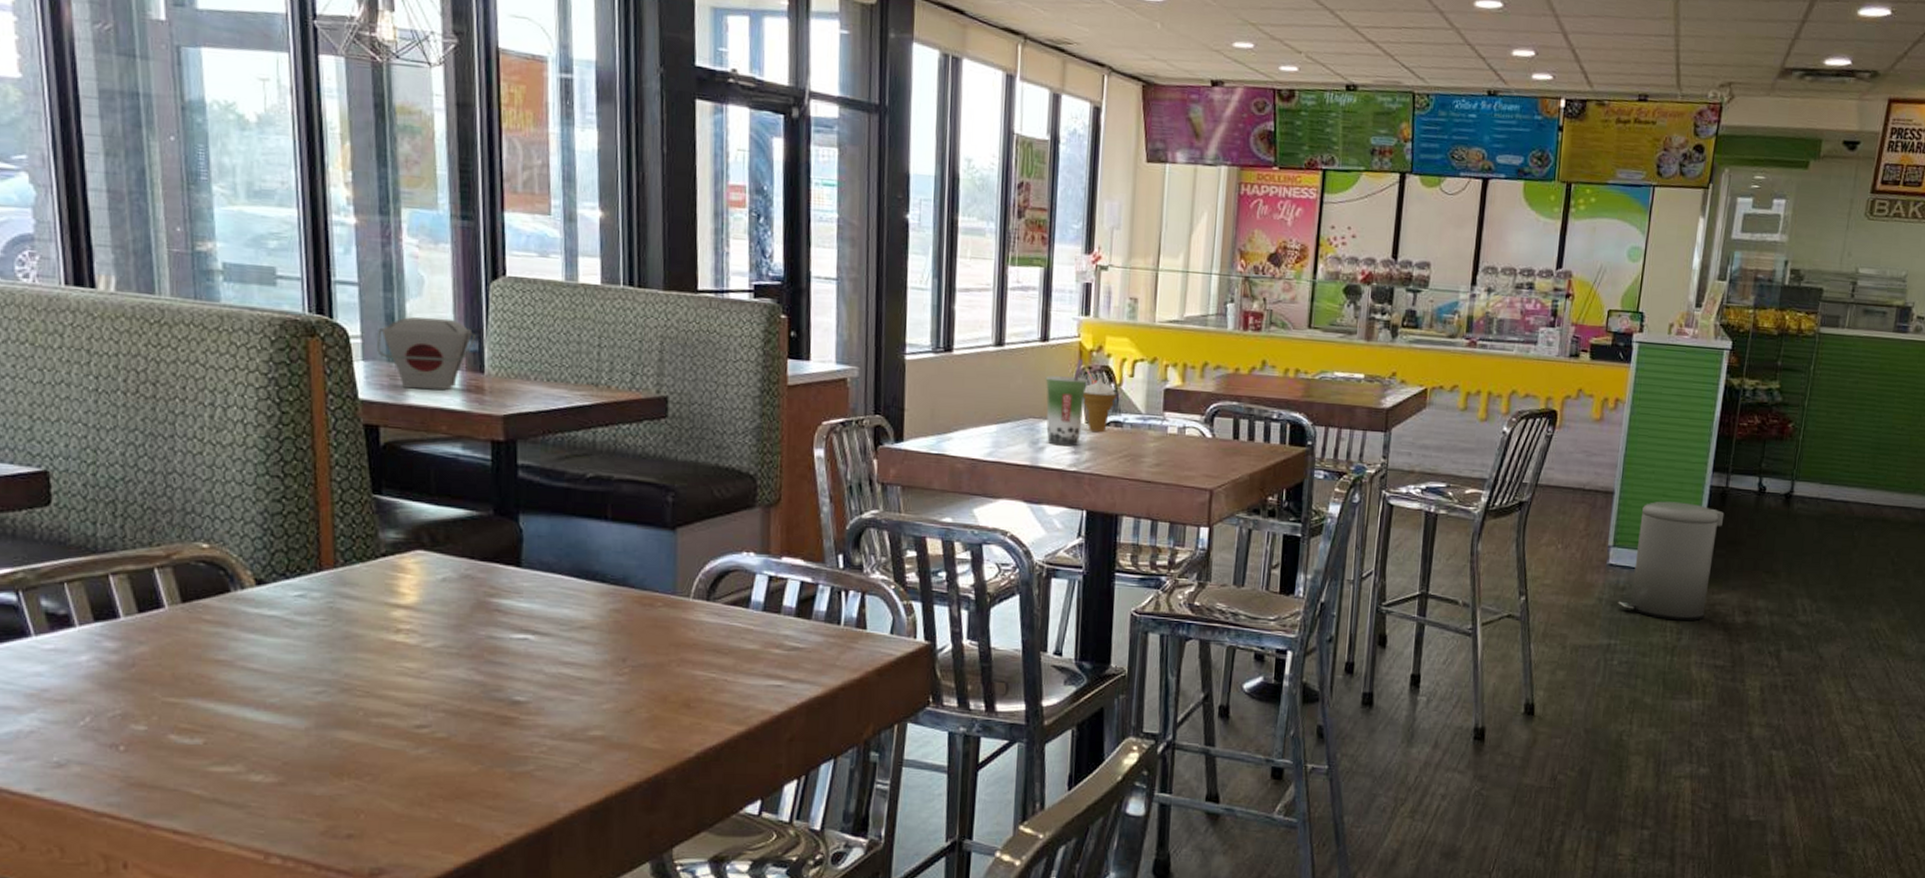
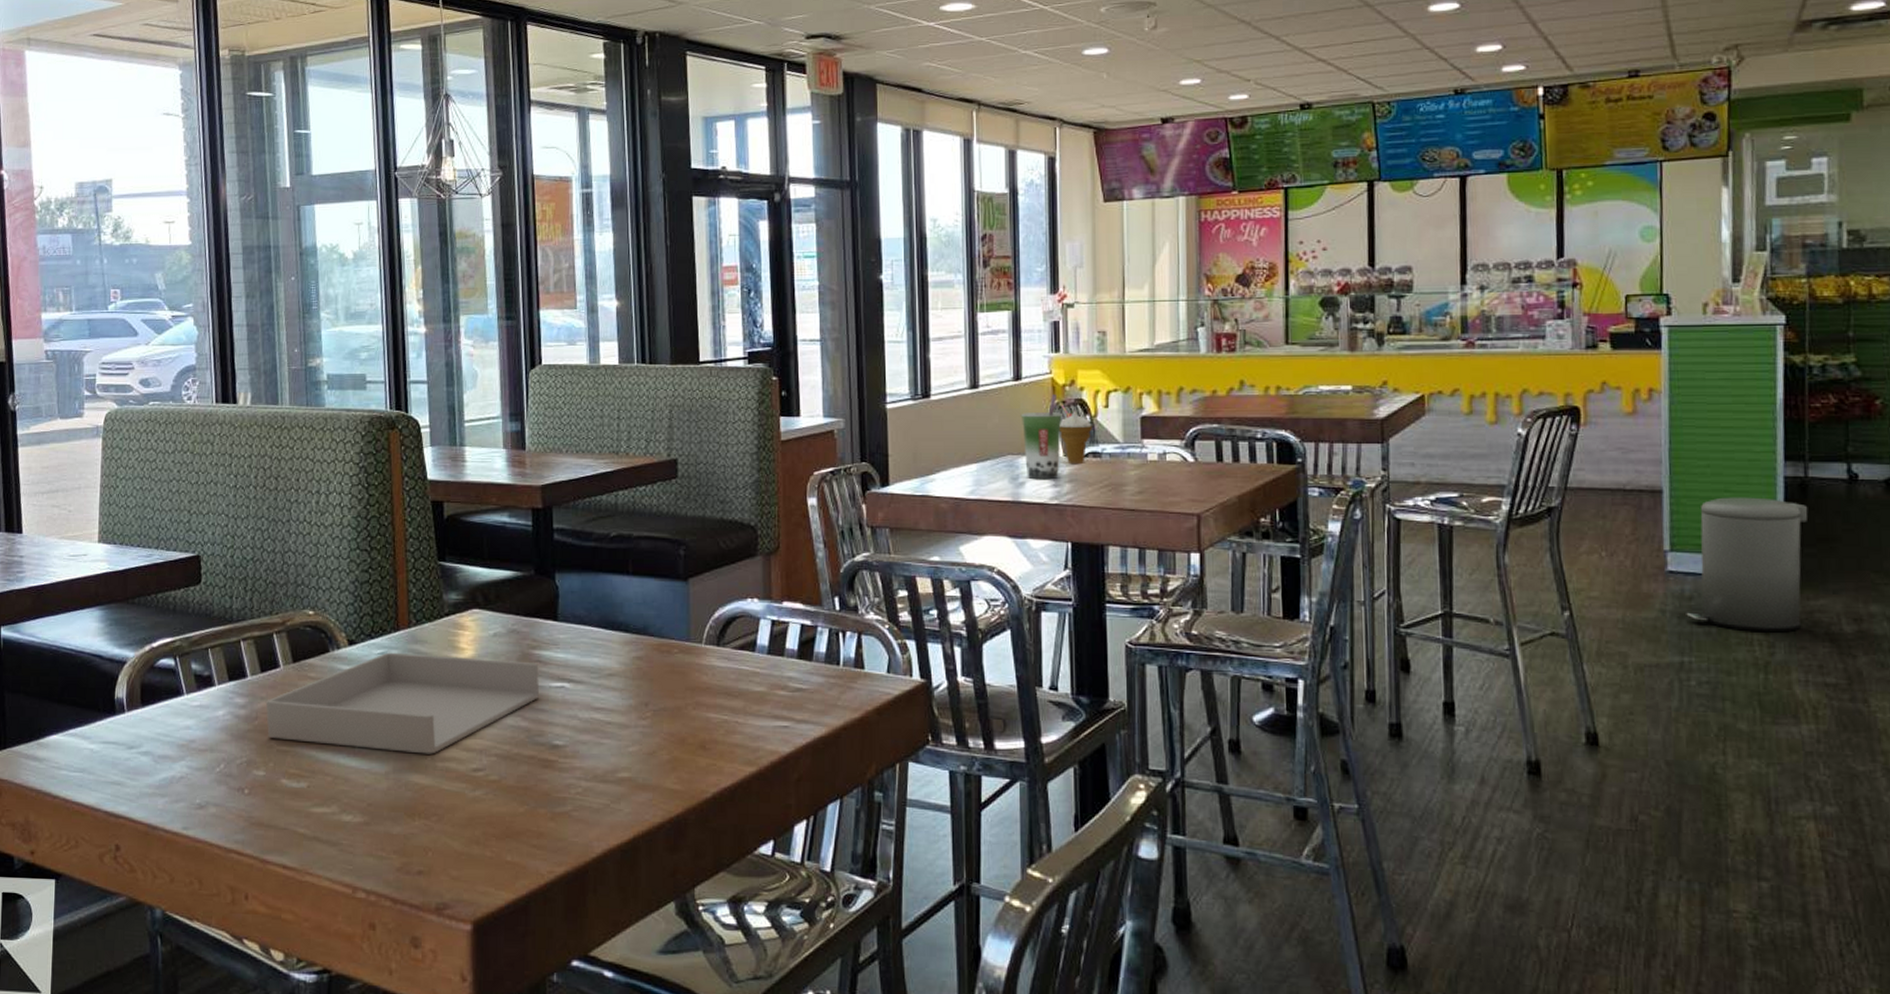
tray: none [145,594,498,709] -> present [265,652,540,754]
takeout container: present [377,317,476,390] -> none [442,405,518,467]

